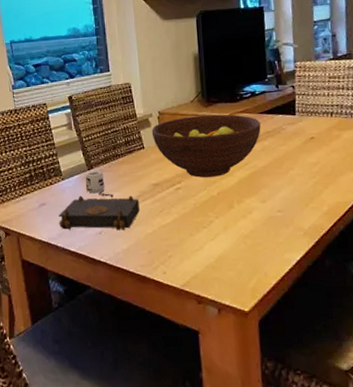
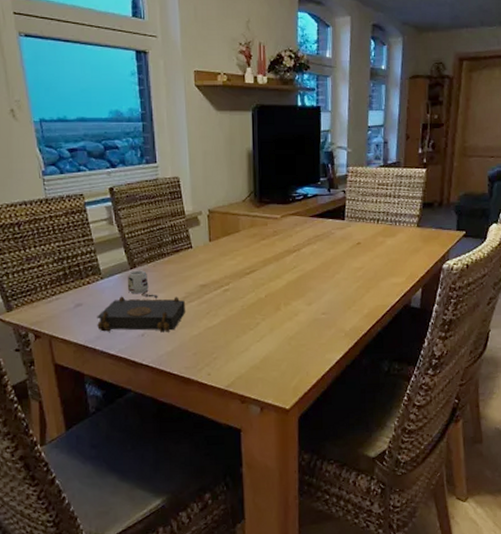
fruit bowl: present [151,114,261,178] -> none [200,215,311,280]

